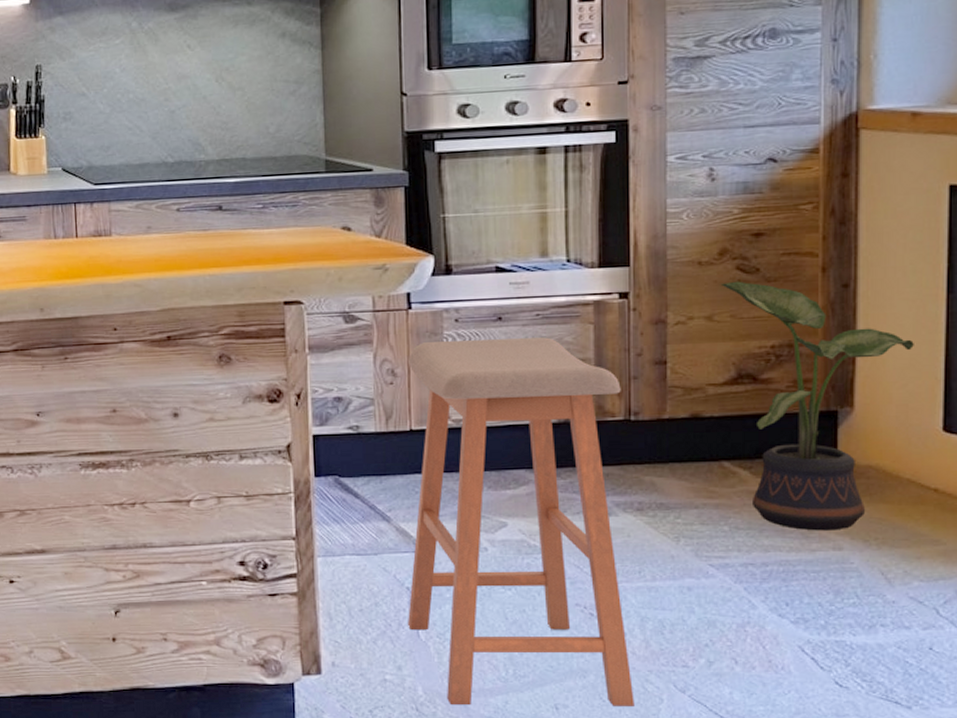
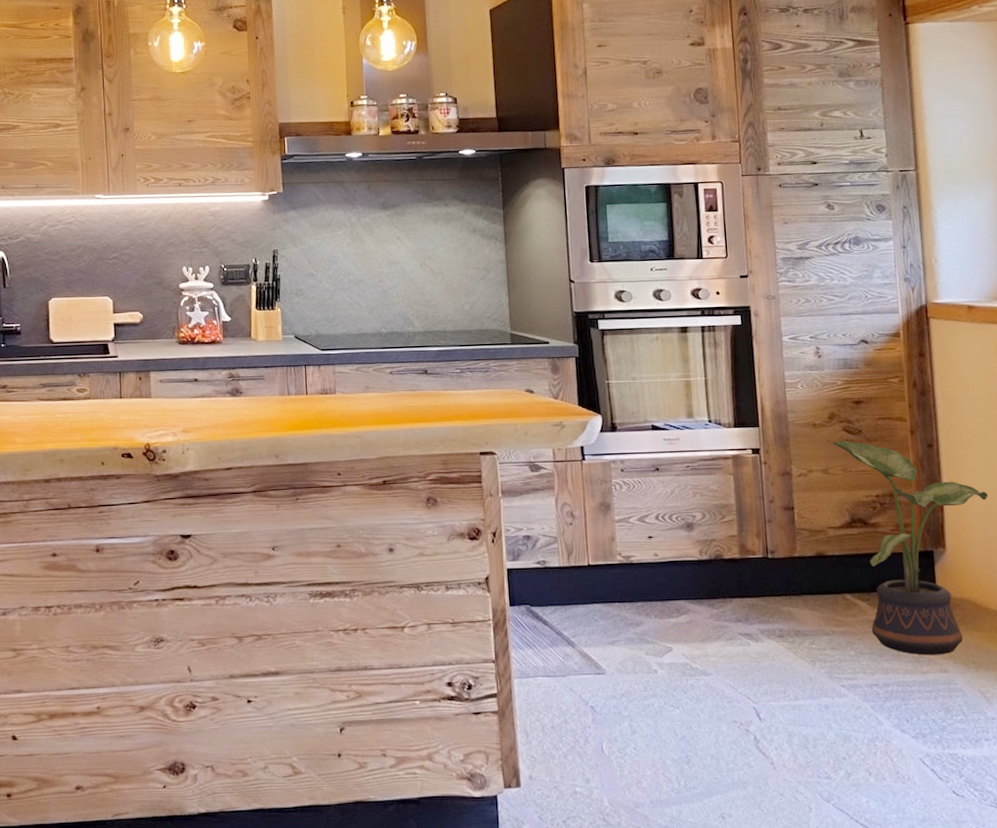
stool: present [407,337,635,708] -> none [583,486,788,816]

